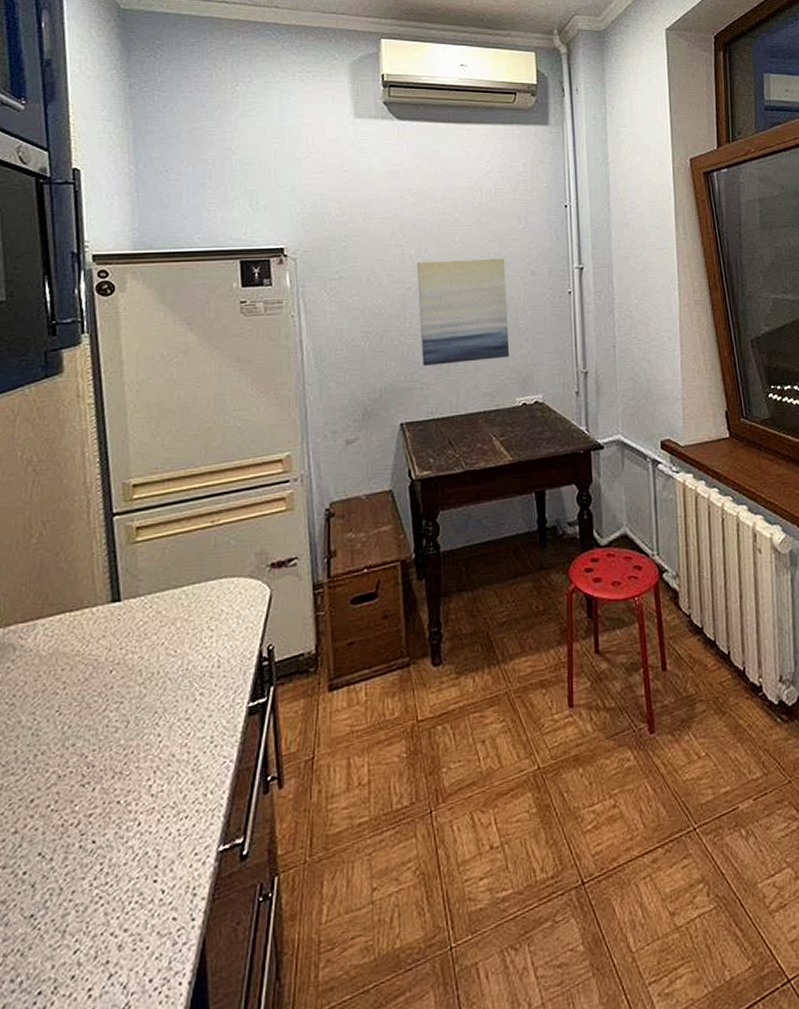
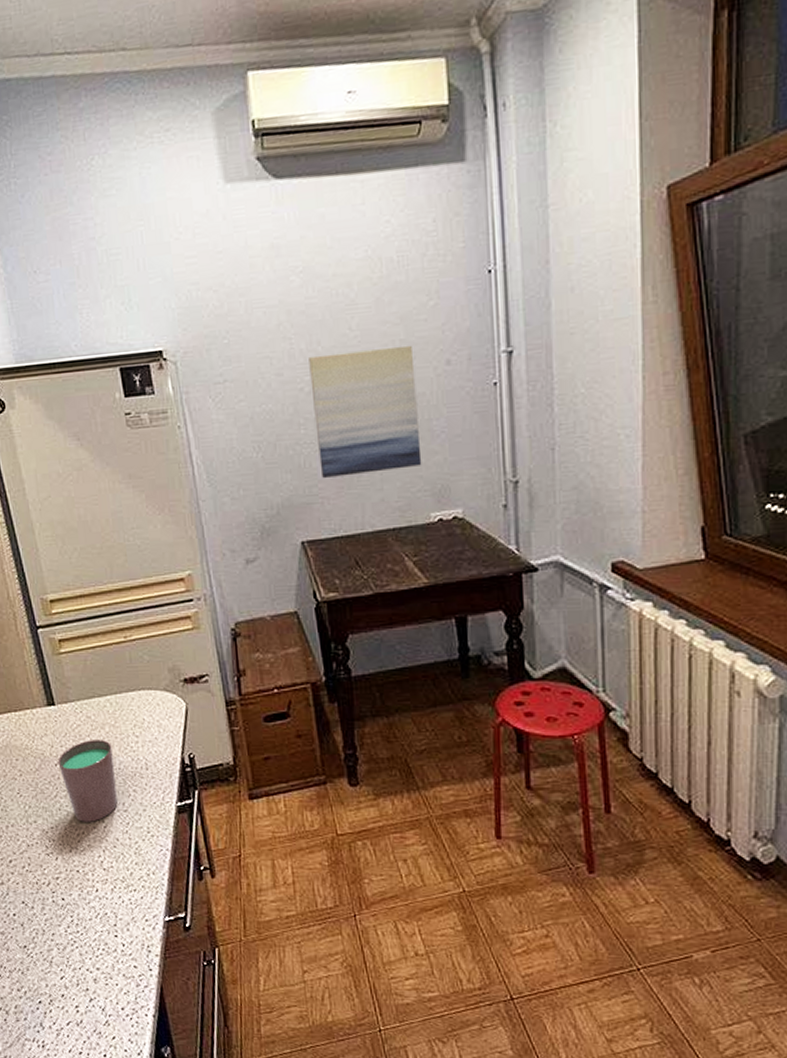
cup: none [113,637,181,739] -> present [57,740,118,822]

